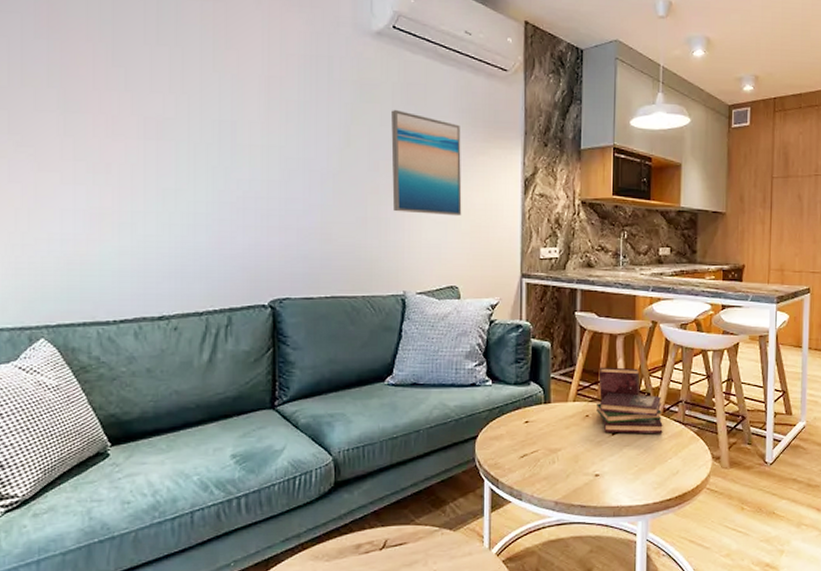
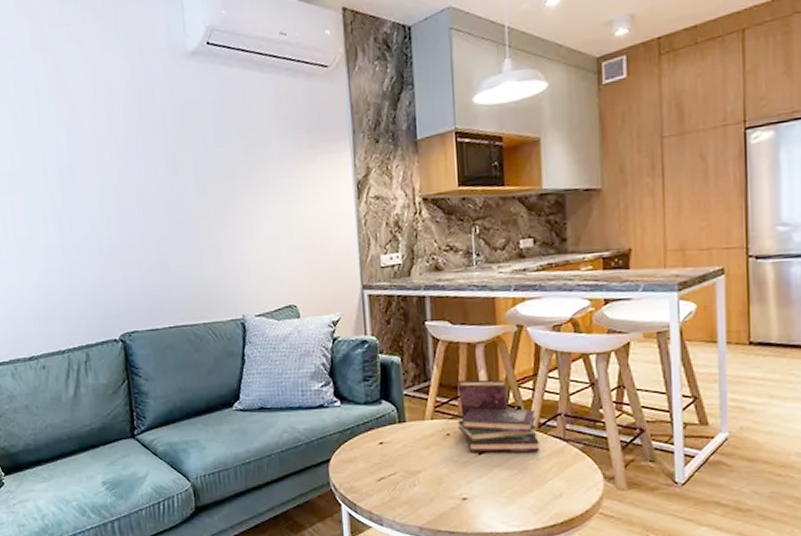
wall art: present [391,109,462,216] -> none [214,128,294,235]

